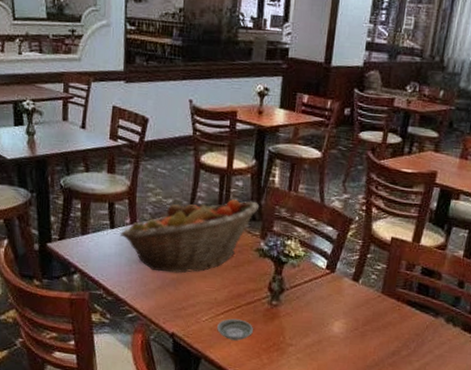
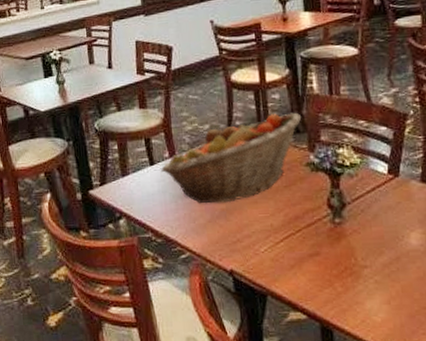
saucer: present [217,318,253,341] -> none [279,244,319,270]

